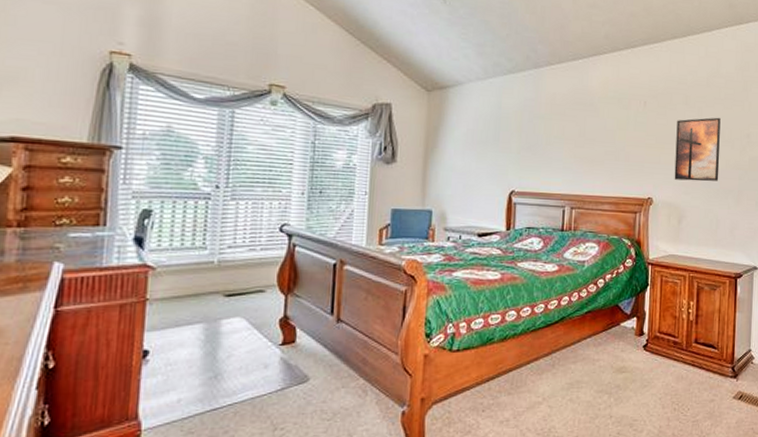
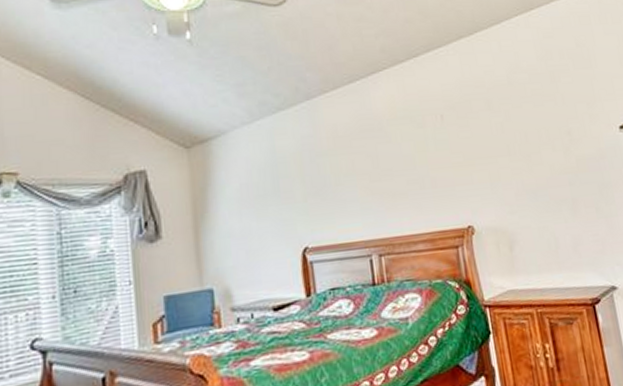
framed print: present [674,117,721,182] -> none [483,117,546,199]

